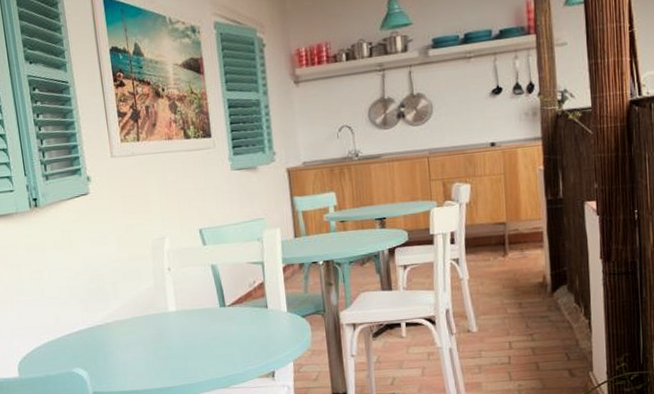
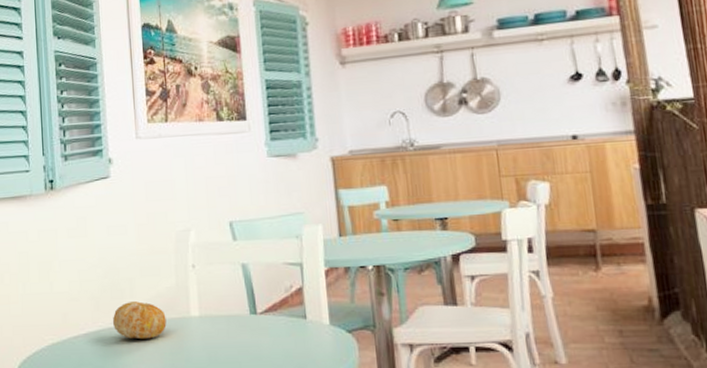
fruit: none [100,302,148,334] -> present [112,301,167,340]

